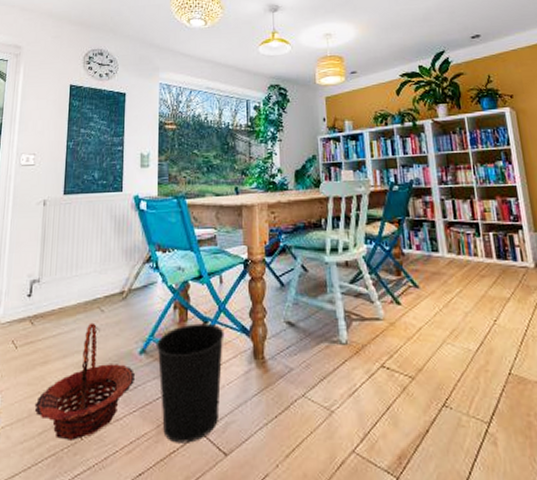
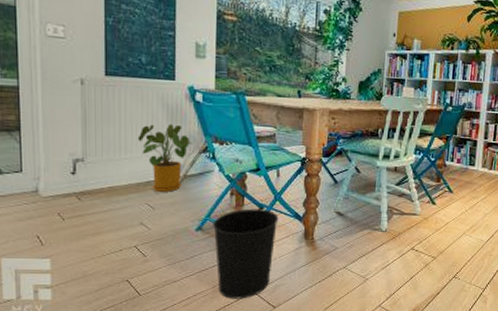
basket: present [34,322,136,440] -> none [89,202,192,296]
house plant: none [88,235,137,310] -> present [137,124,193,192]

